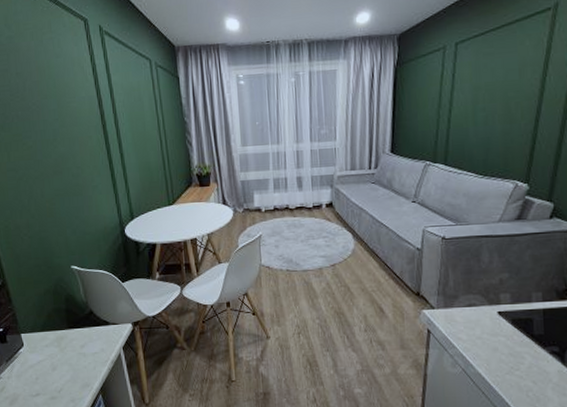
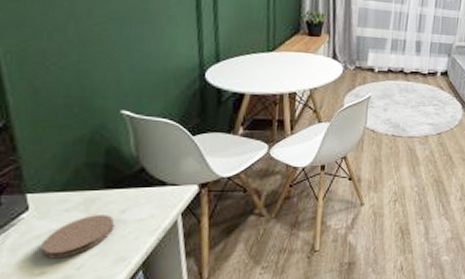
coaster: none [35,349,79,384] -> present [42,215,115,259]

